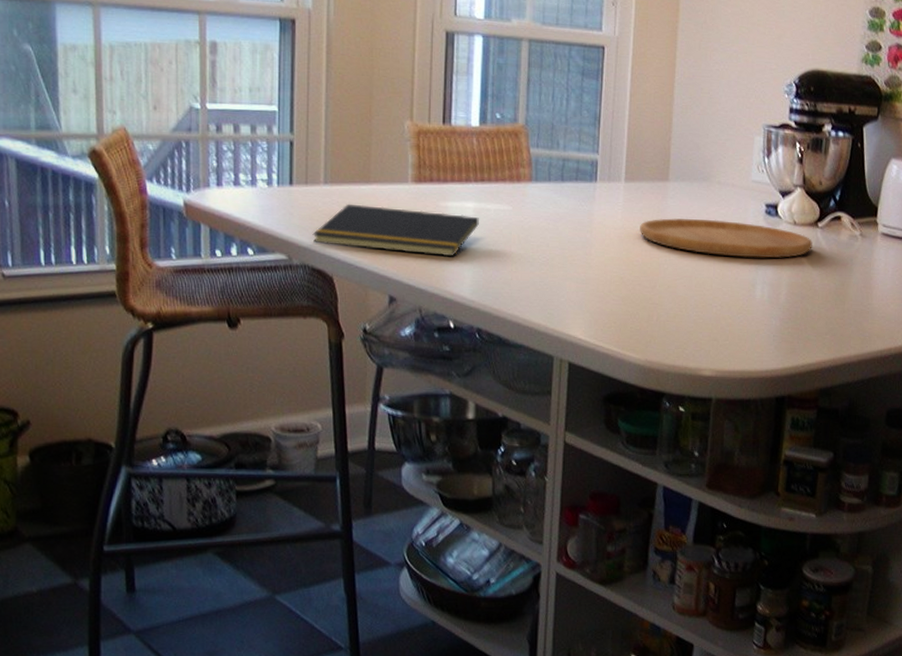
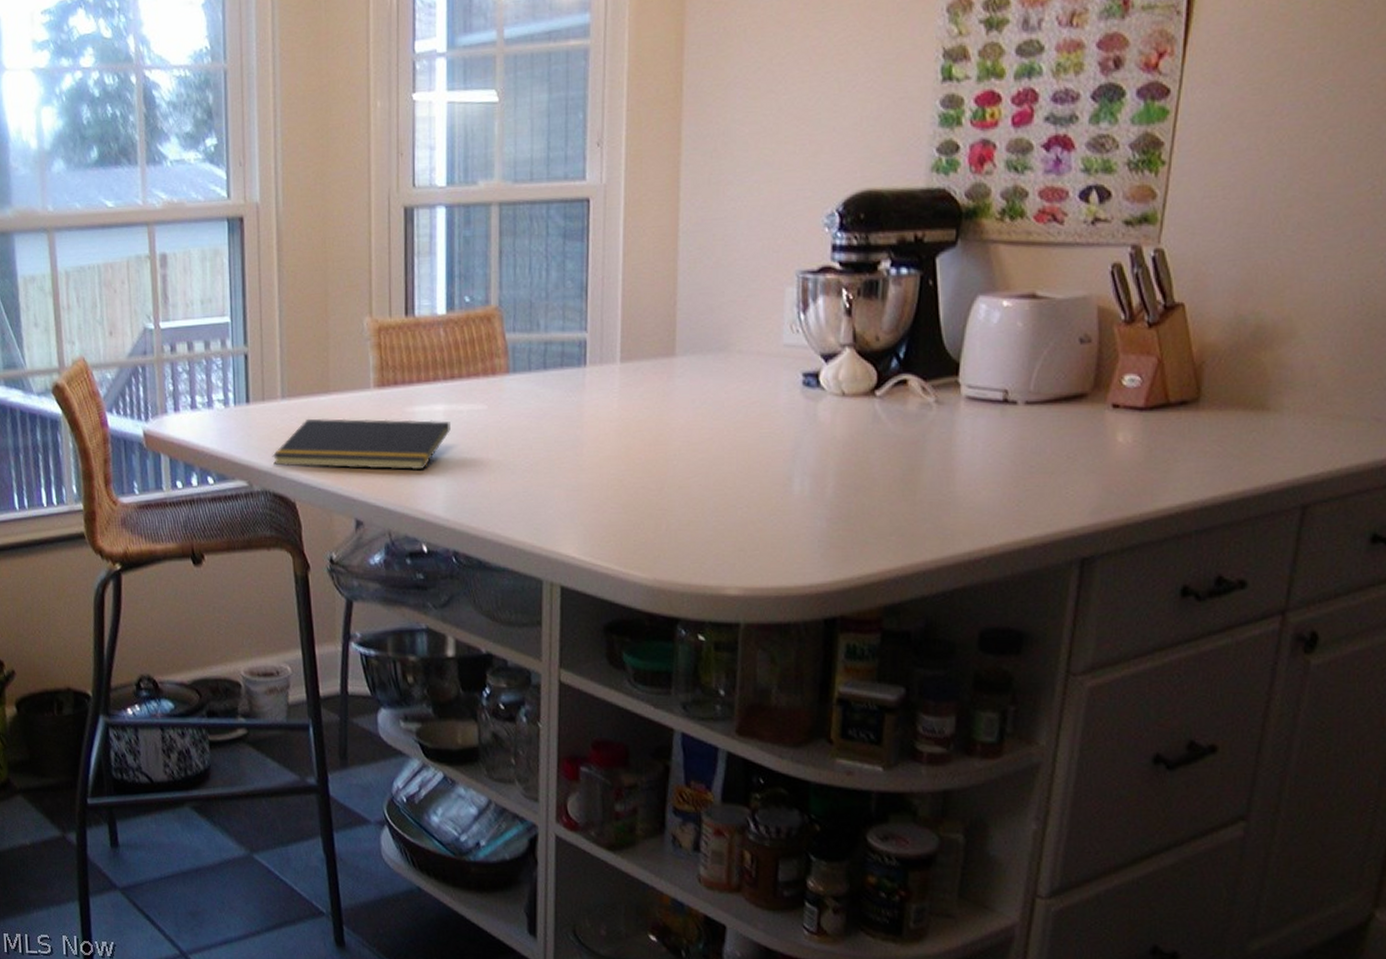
cutting board: present [640,218,812,259] -> none [641,398,868,444]

